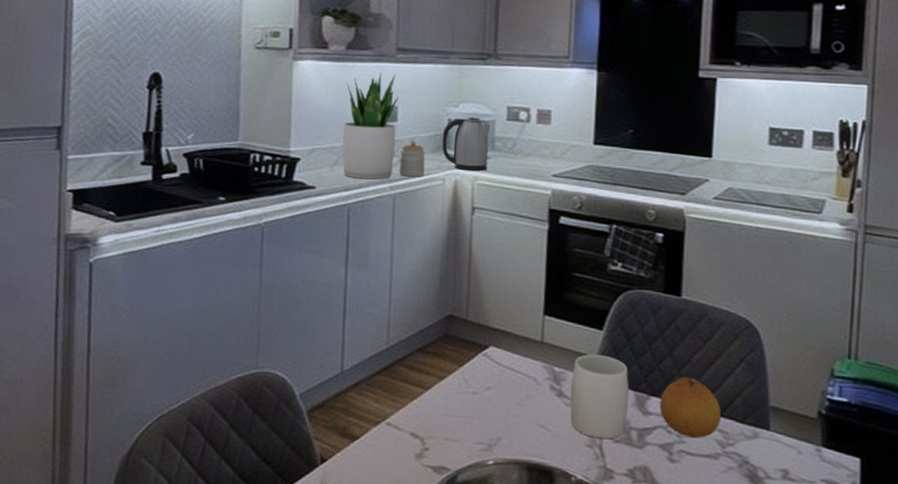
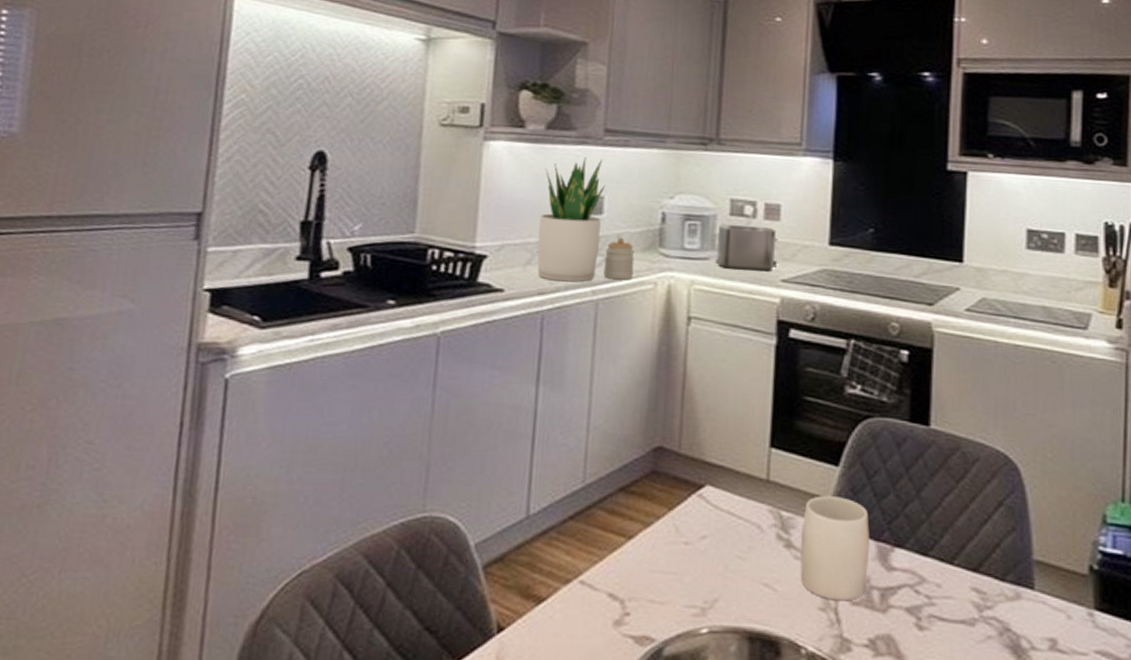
kettle: present [442,117,490,171] -> none [654,210,710,274]
toaster: none [495,128,549,168] -> present [716,224,778,272]
fruit: present [660,377,721,438] -> none [906,523,977,599]

